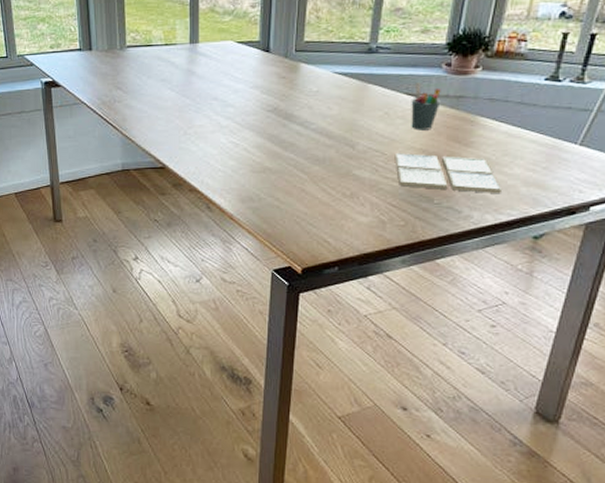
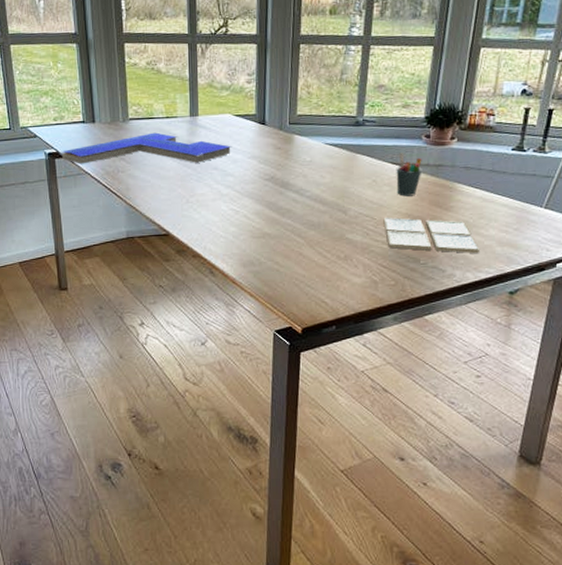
keyboard: none [57,60,234,94] -> present [61,132,232,164]

